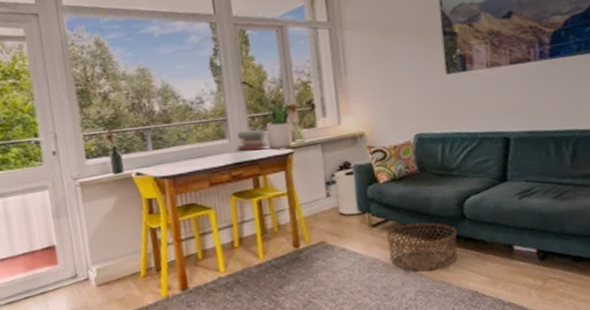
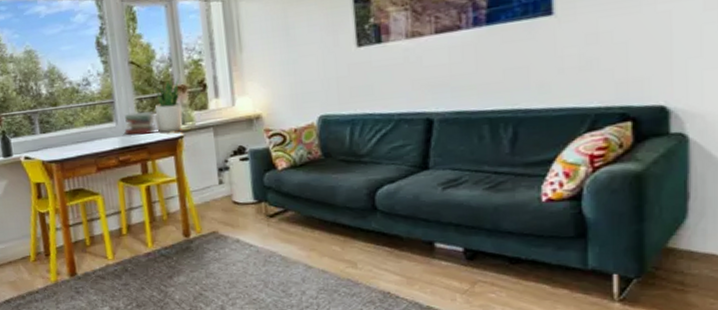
basket: present [386,222,458,272] -> none [285,214,368,268]

